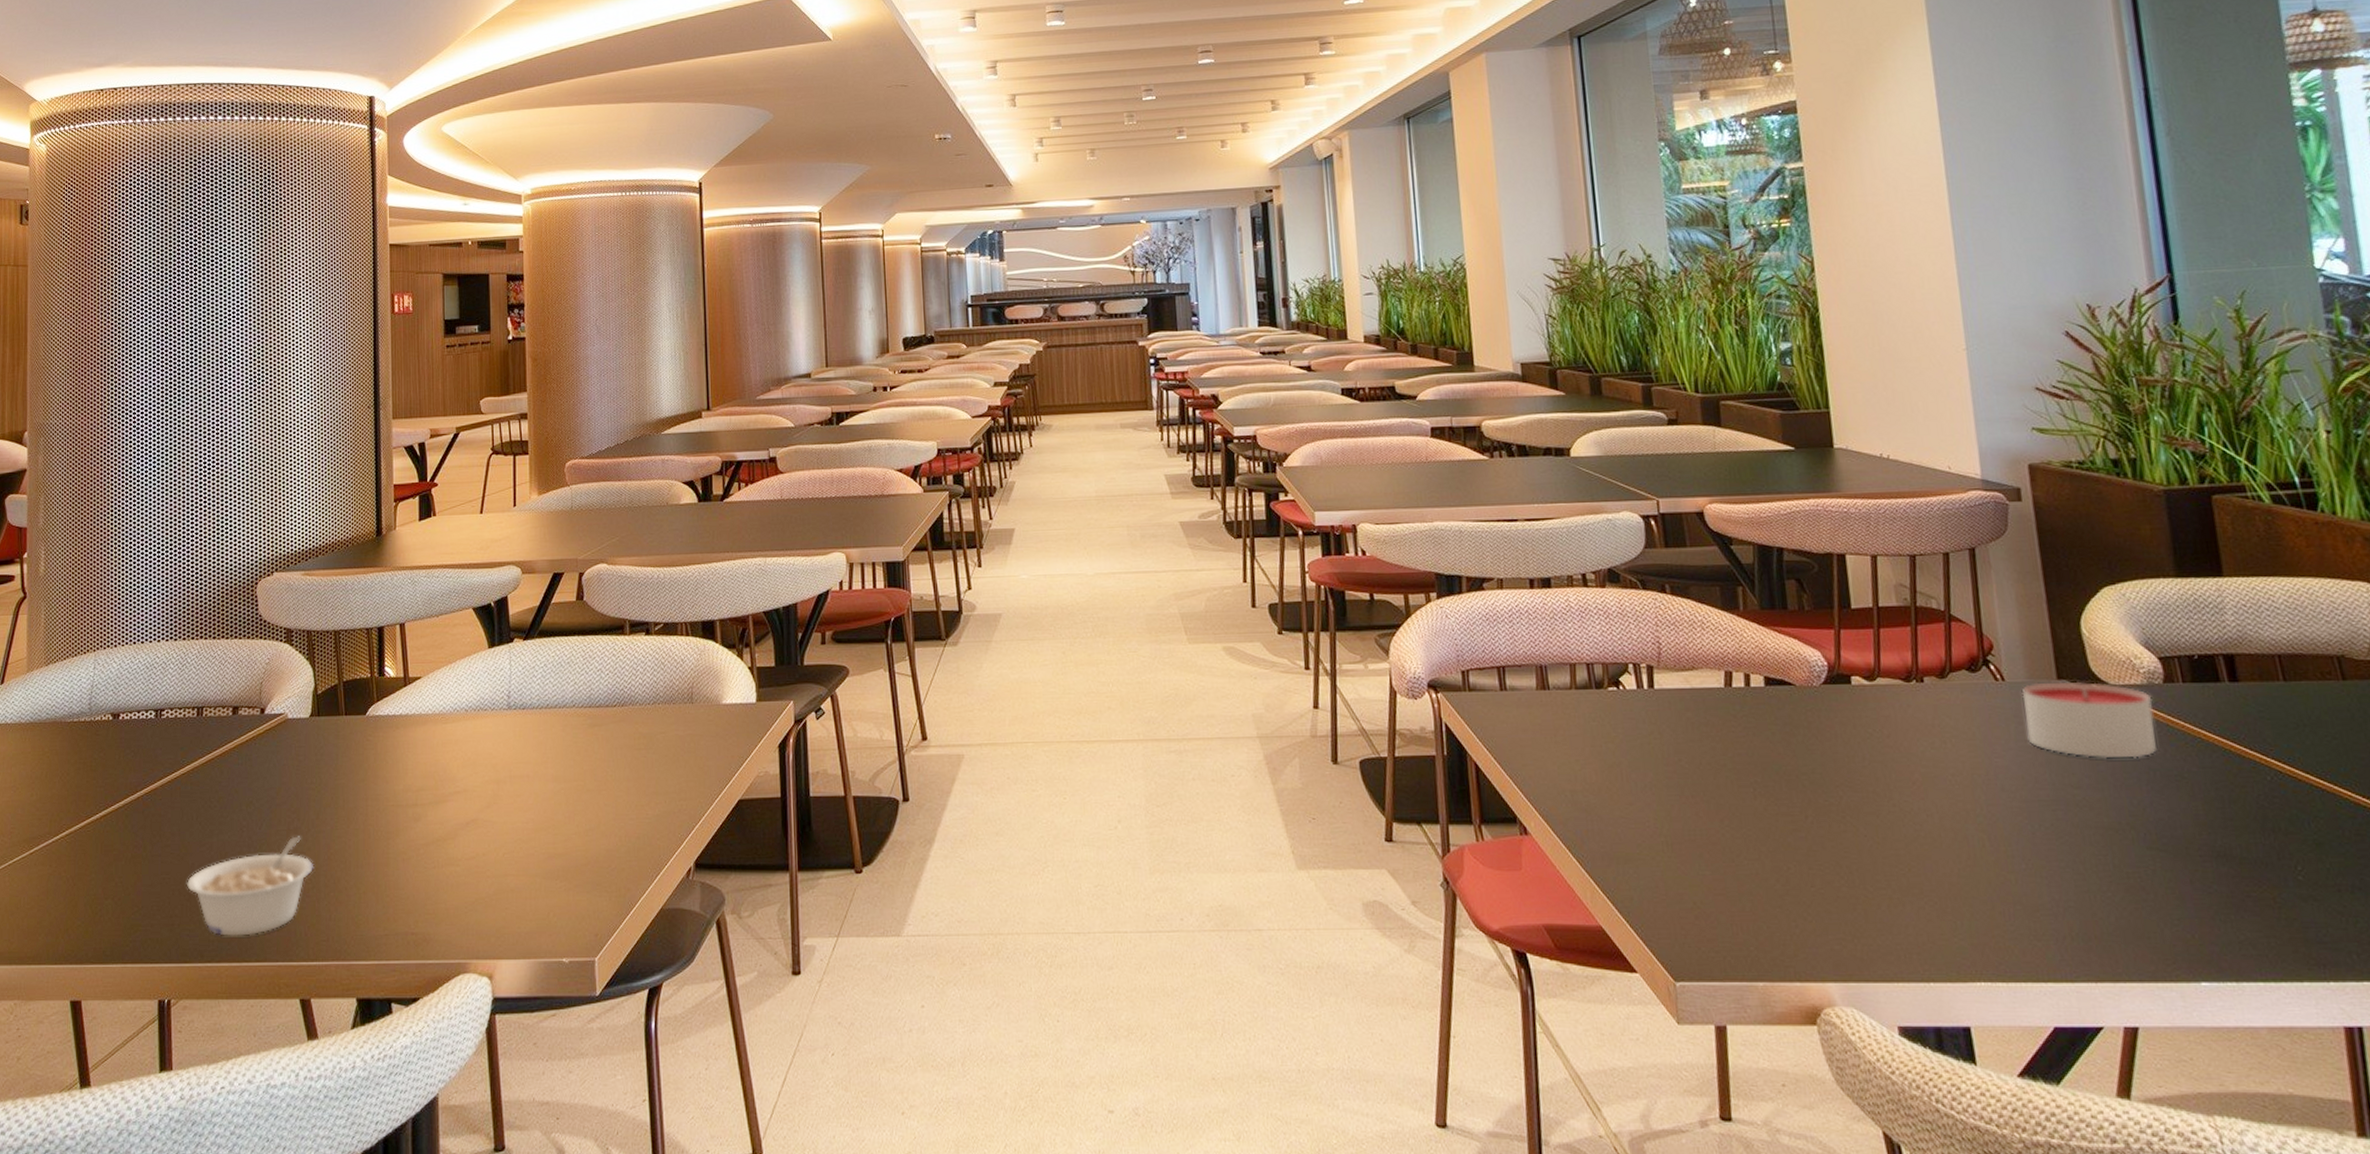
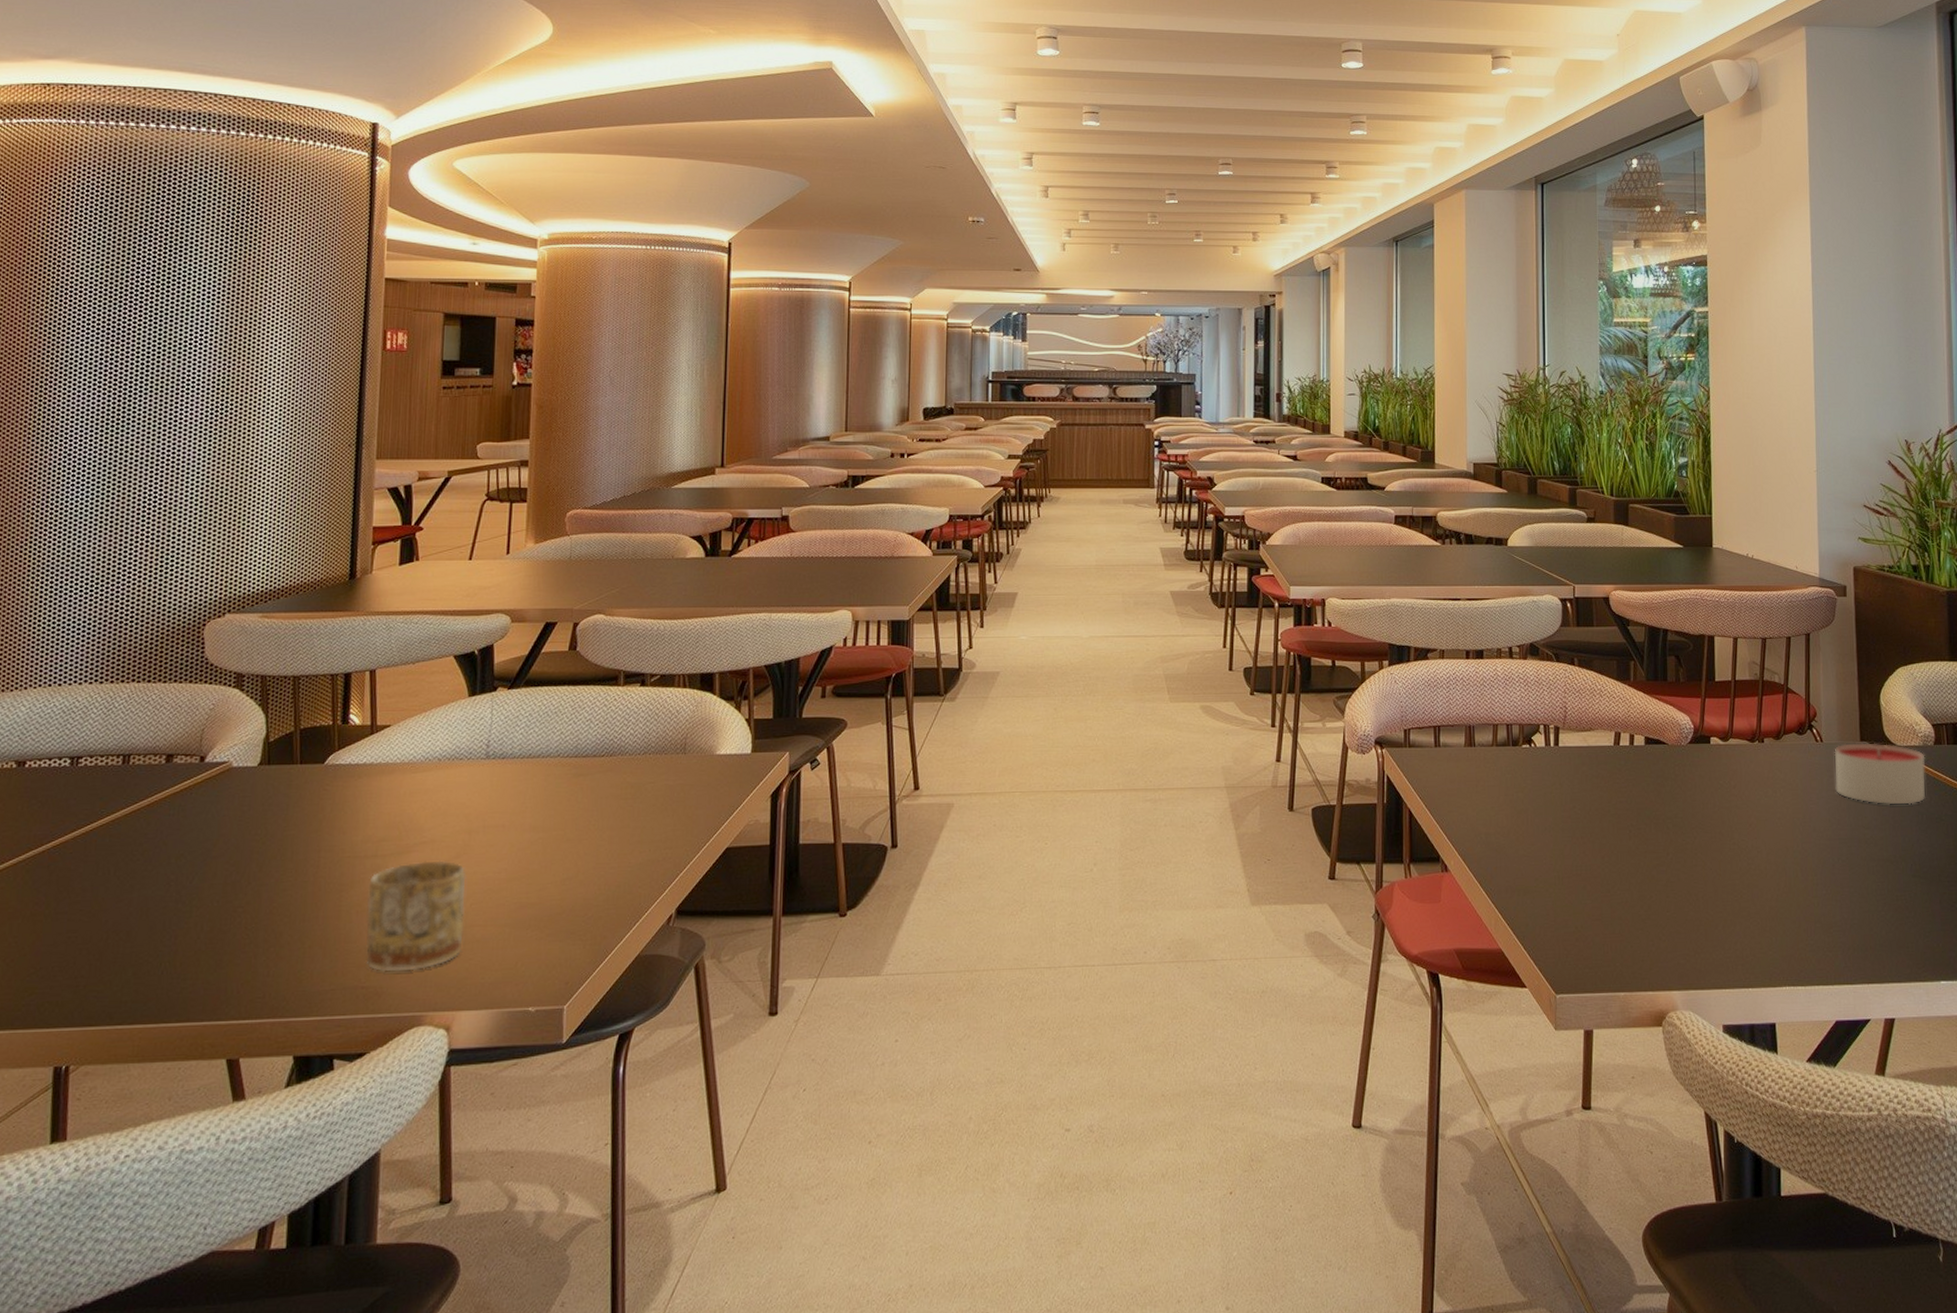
legume: present [186,836,314,936] -> none [96,889,253,997]
mug: none [412,810,499,919] -> present [365,860,466,972]

